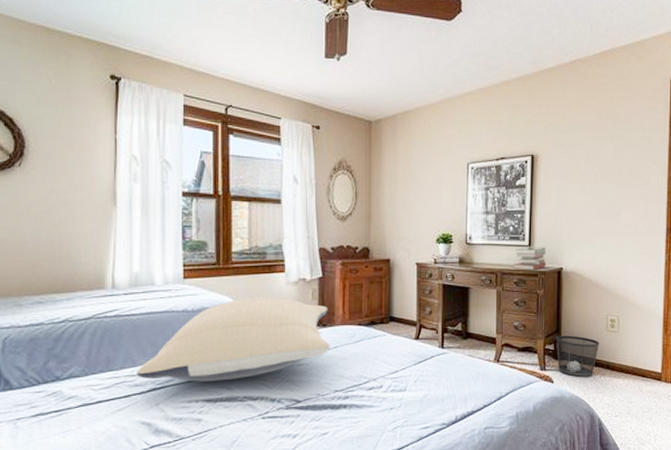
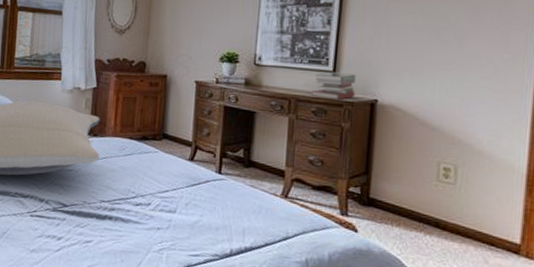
waste bin: present [555,335,600,377] -> none [363,178,427,233]

